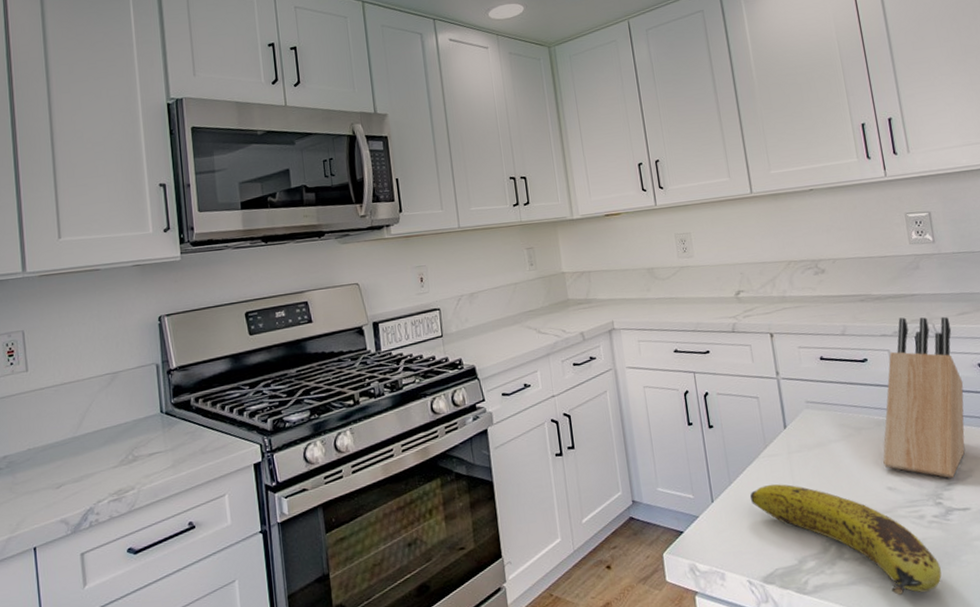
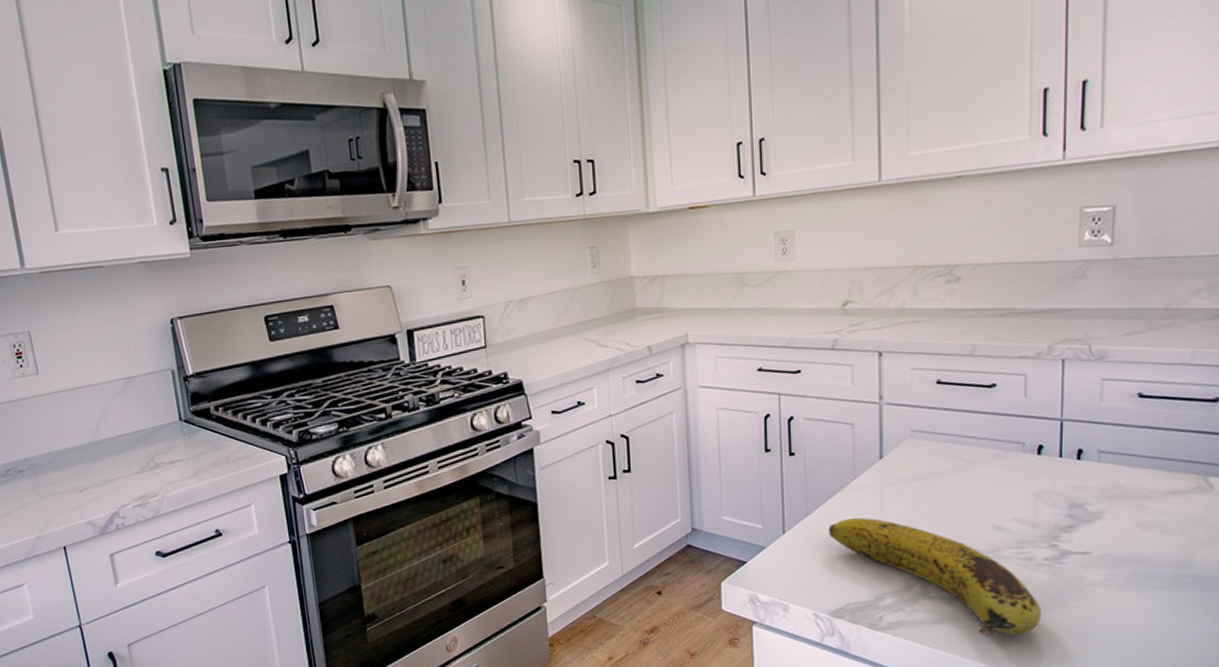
knife block: present [882,316,965,478] -> none [993,336,1114,519]

